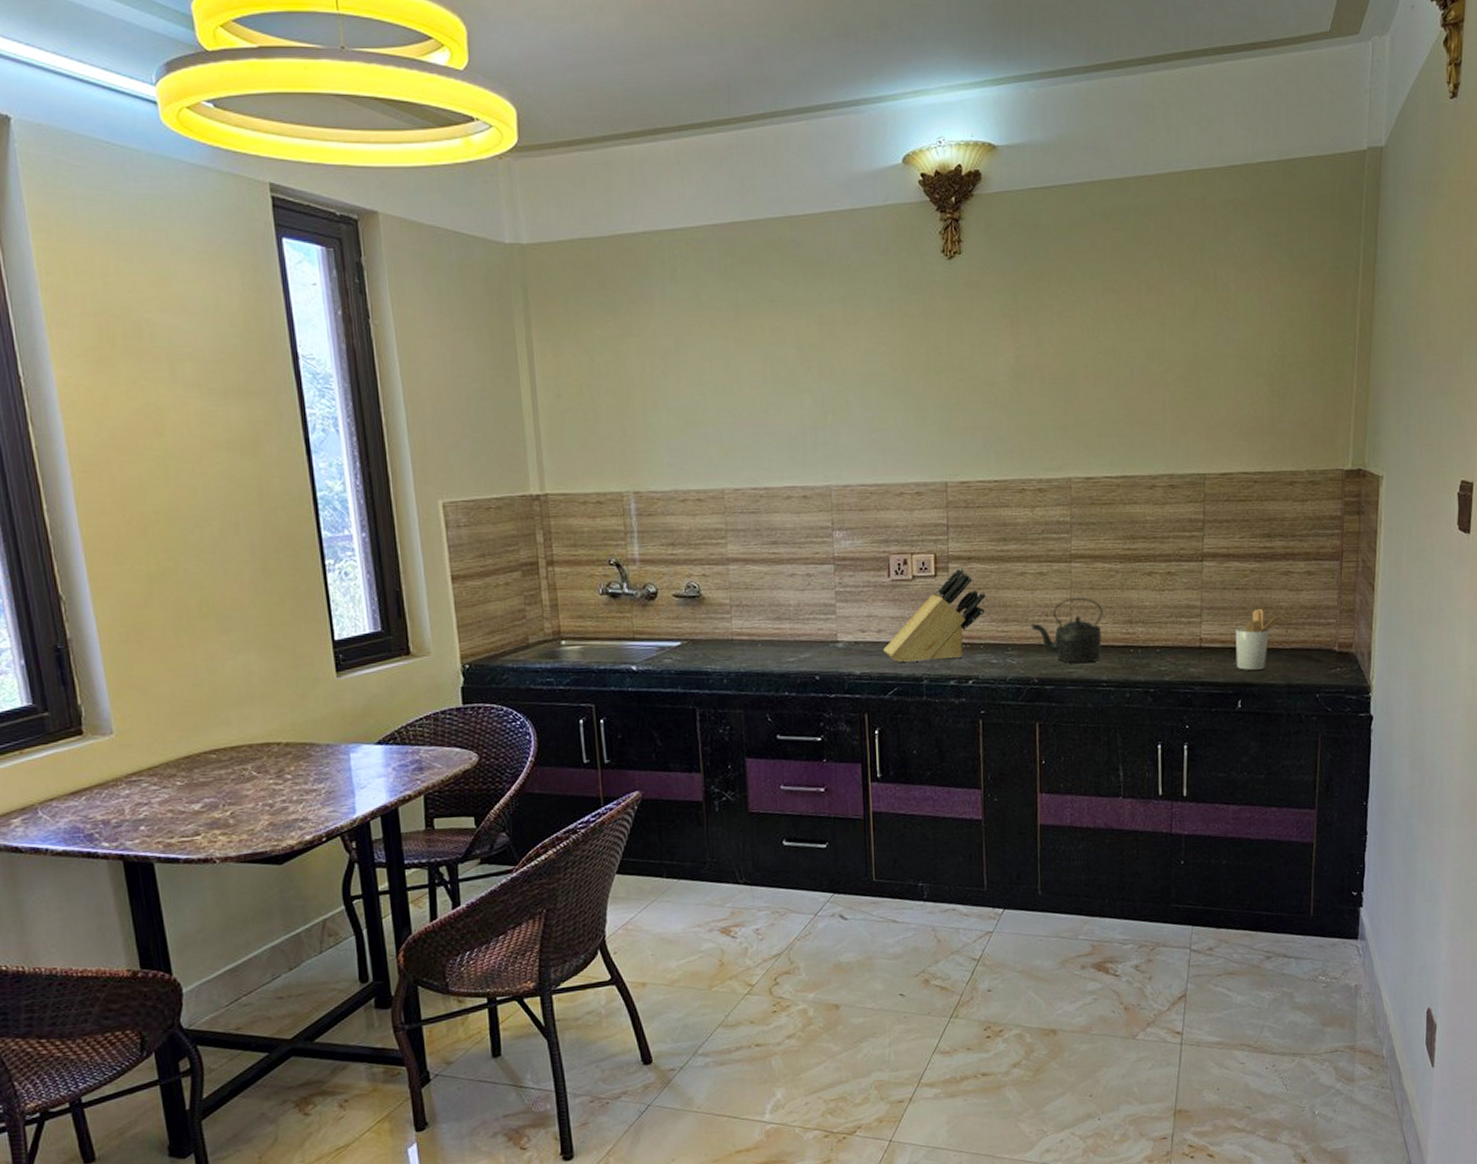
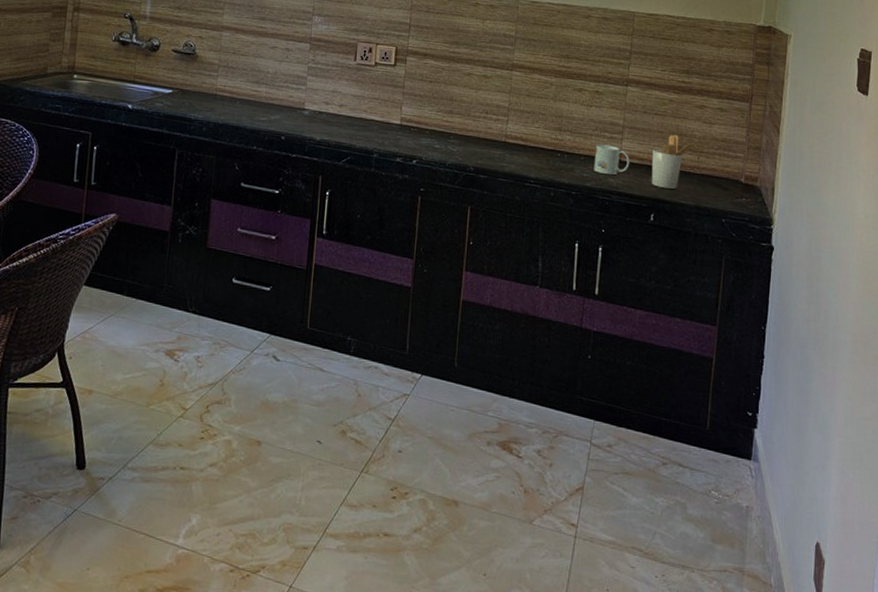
knife block: present [883,568,986,663] -> none [342,62,436,140]
kettle: present [1030,597,1103,664] -> none [472,101,536,160]
mug: none [1171,631,1212,665] -> present [594,144,630,176]

